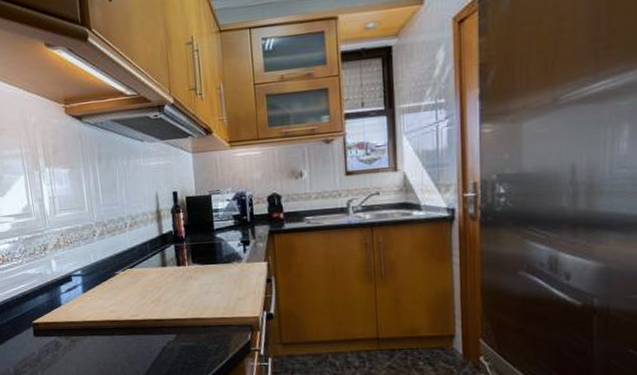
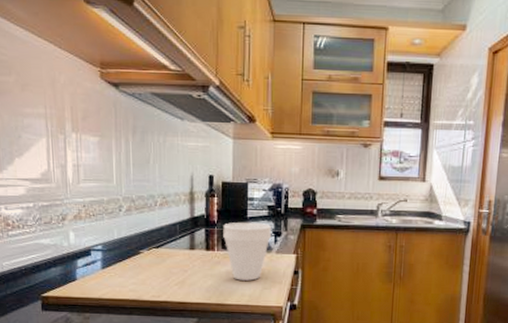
cup: none [191,233,240,293] -> present [223,222,271,281]

